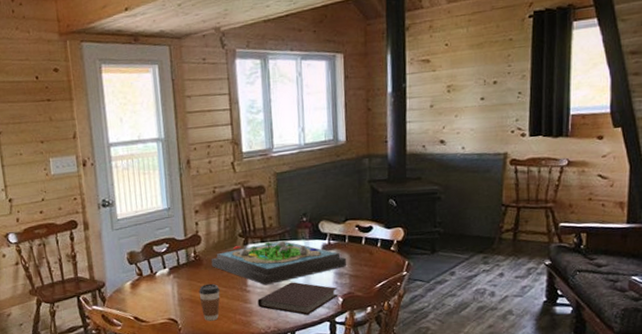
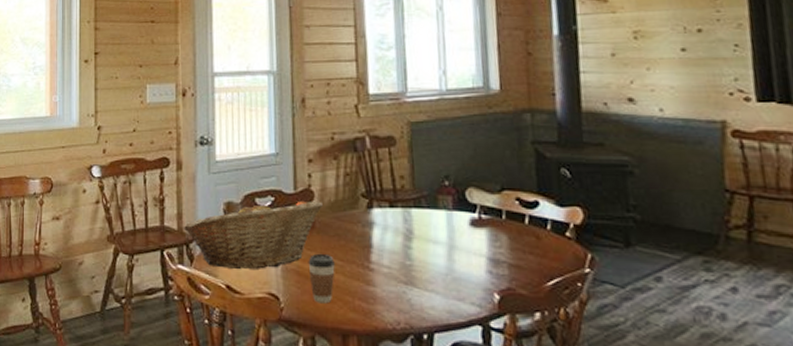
fruit basket: none [94,243,208,305] -> present [183,200,323,270]
board game: present [211,240,347,286] -> none [325,207,505,265]
notebook: present [257,282,338,316] -> none [383,264,493,313]

